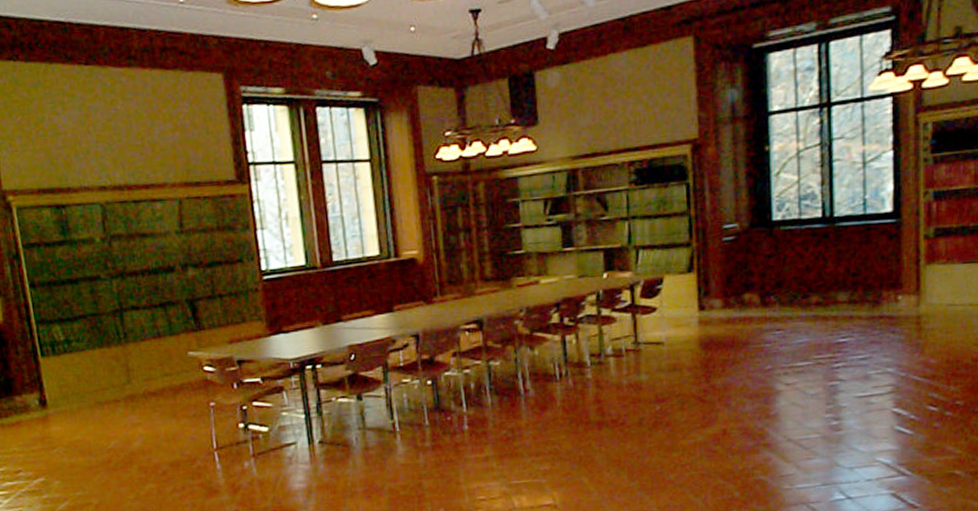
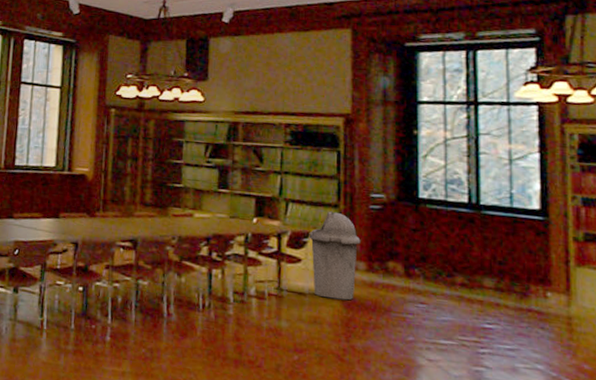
trash can: none [662,251,716,343] -> present [309,211,361,301]

